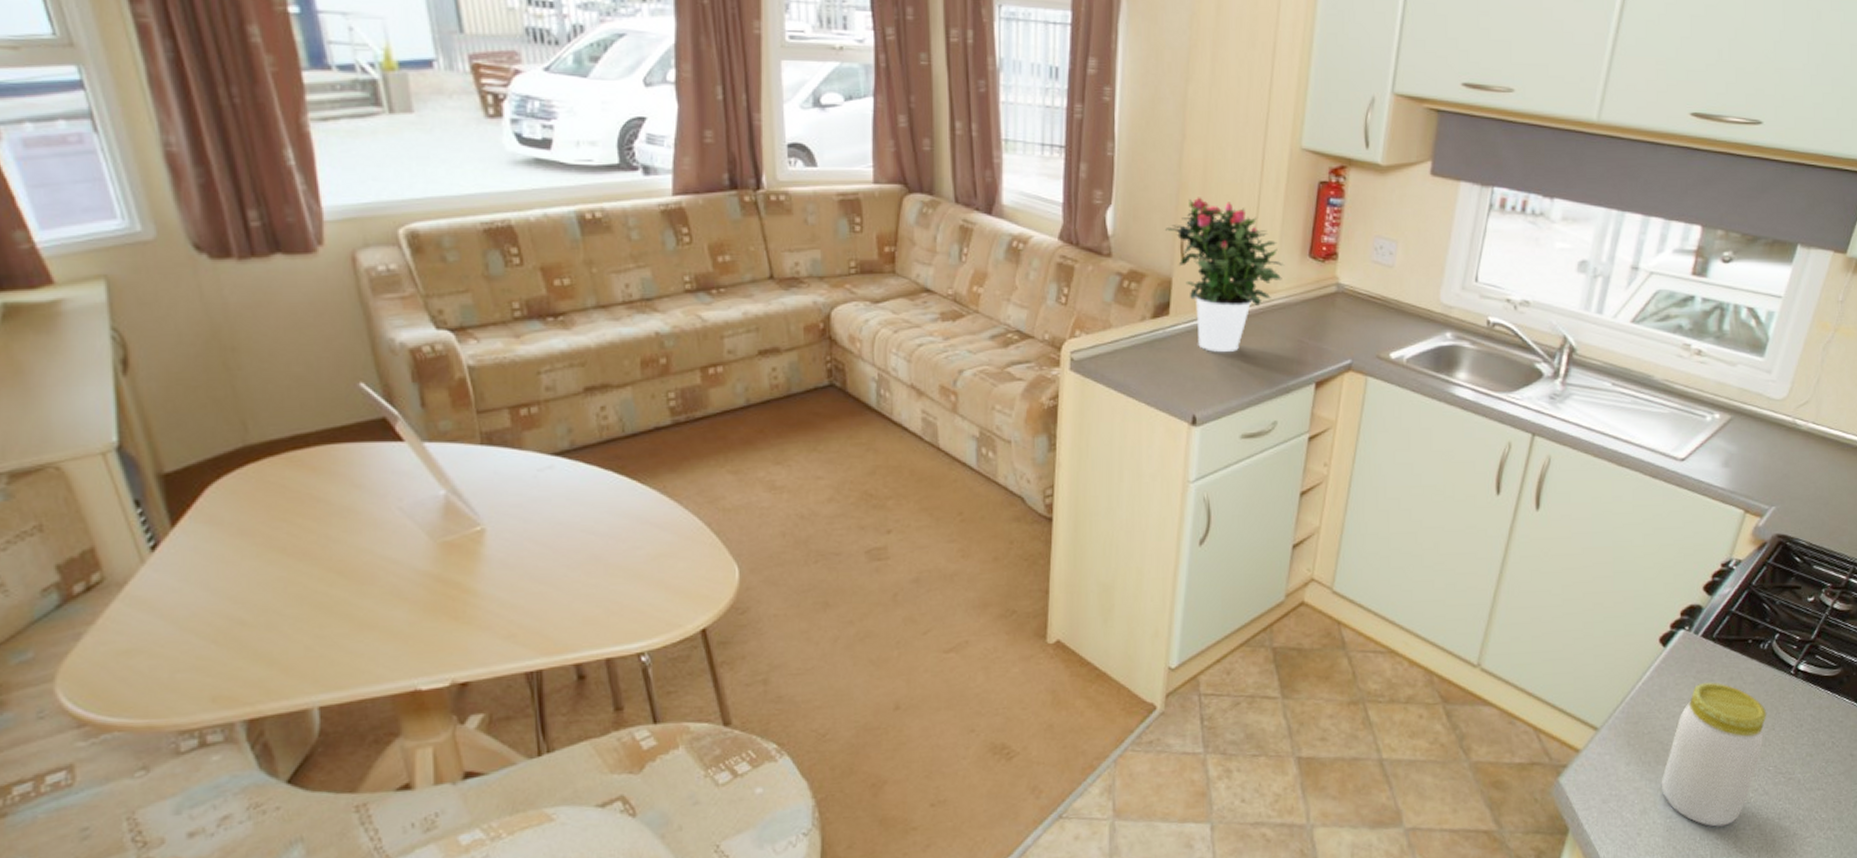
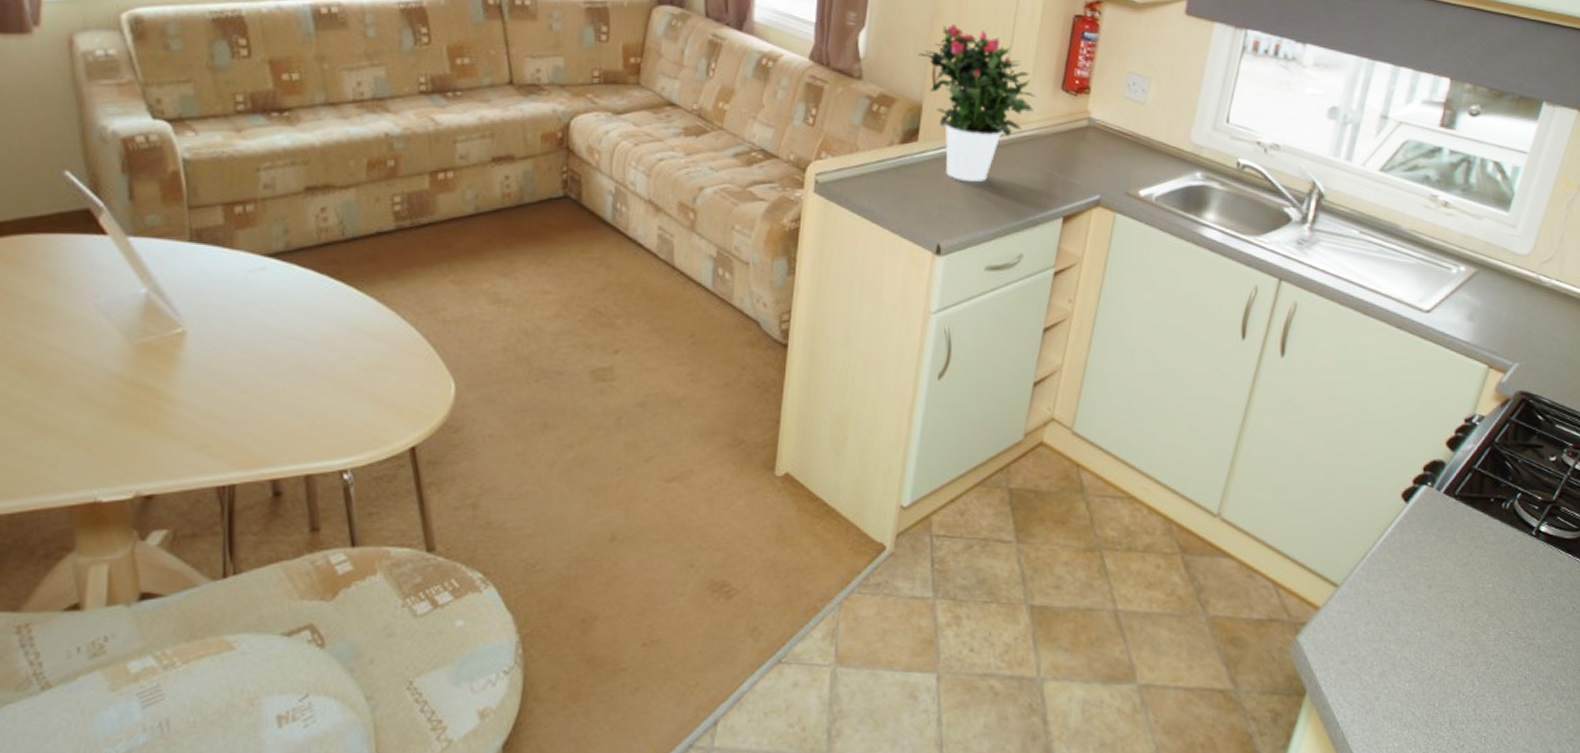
jar: present [1661,682,1767,827] -> none [1400,540,1508,693]

